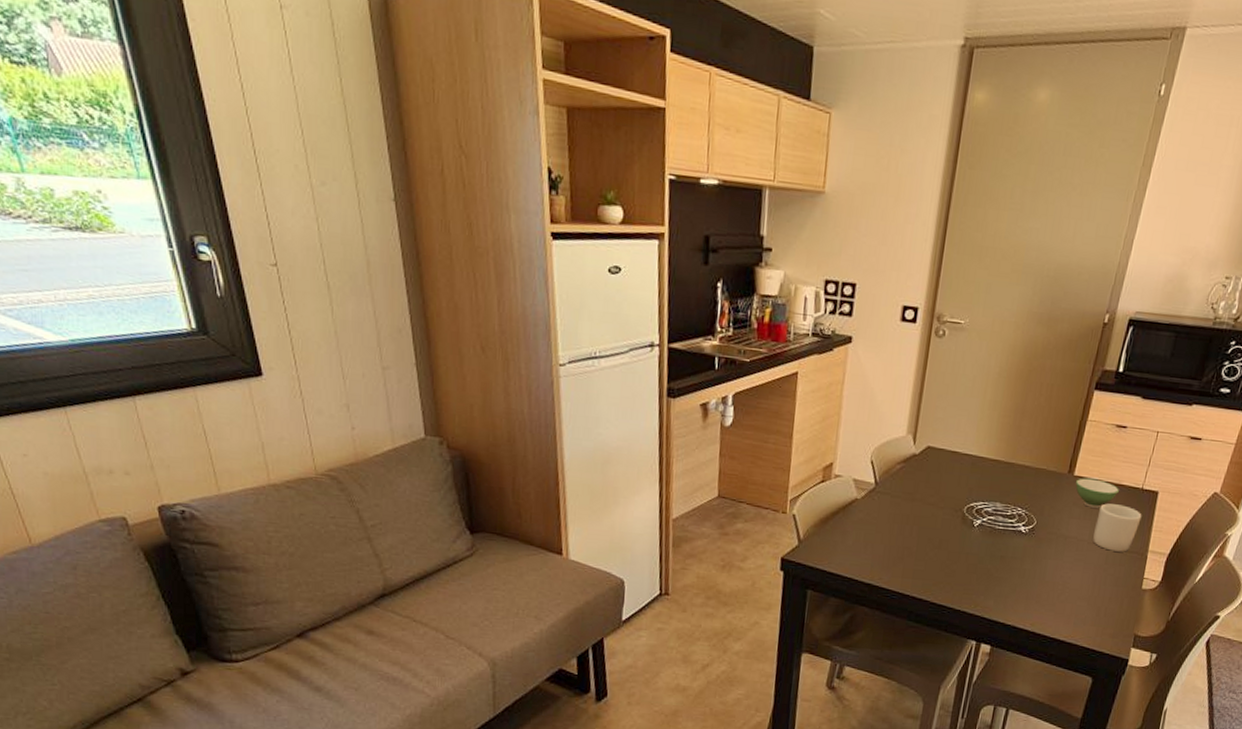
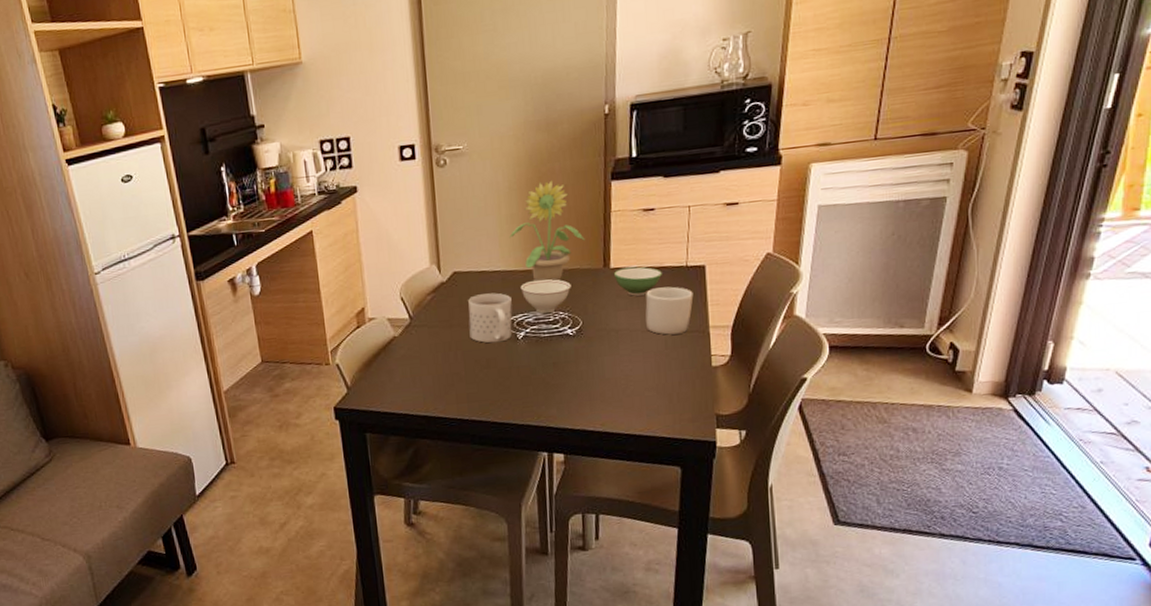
mug: none [929,474,977,526] -> present [468,292,513,343]
bowl: none [987,471,1035,507] -> present [520,278,571,314]
sunflower: none [988,375,1058,478] -> present [509,180,585,281]

